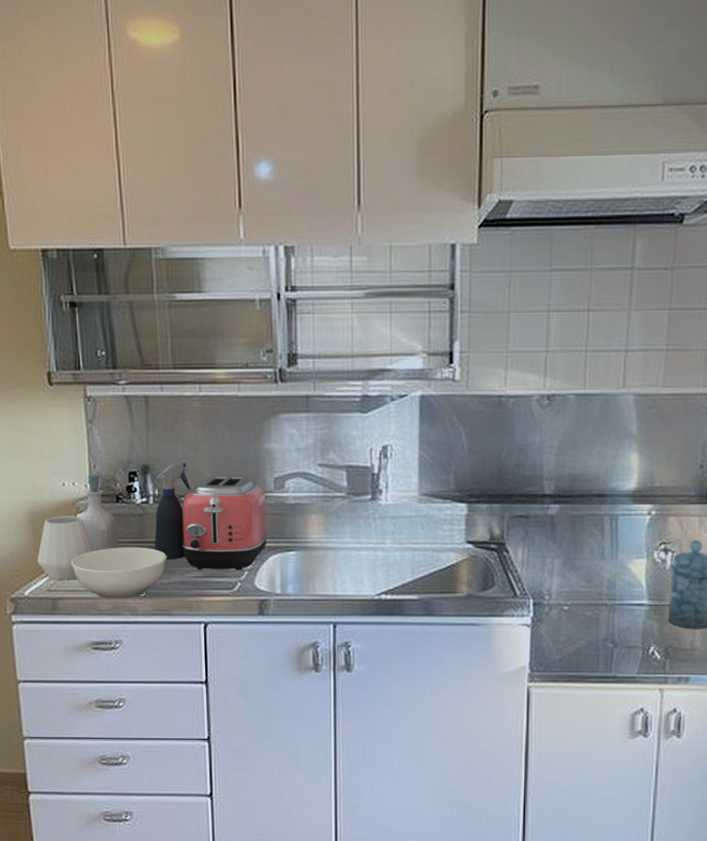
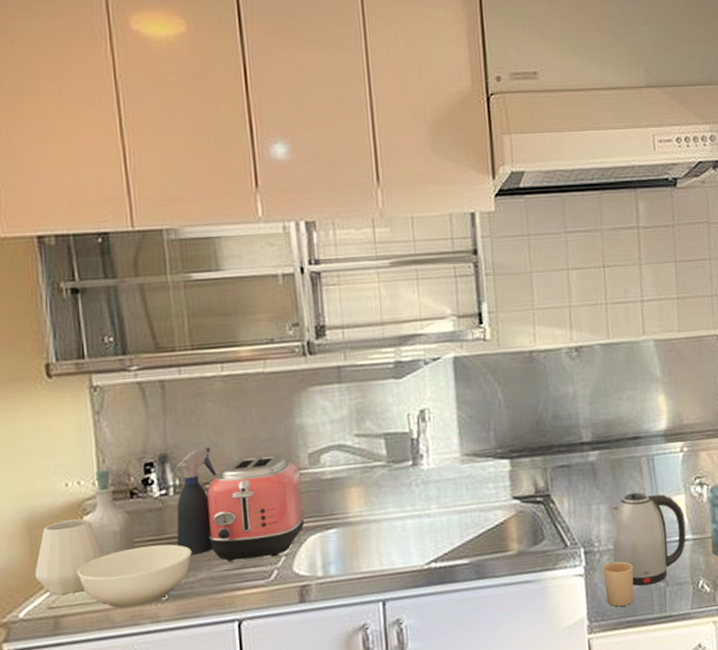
mug: none [551,616,582,661] -> present [603,561,634,607]
kettle: none [562,551,643,643] -> present [610,492,686,586]

